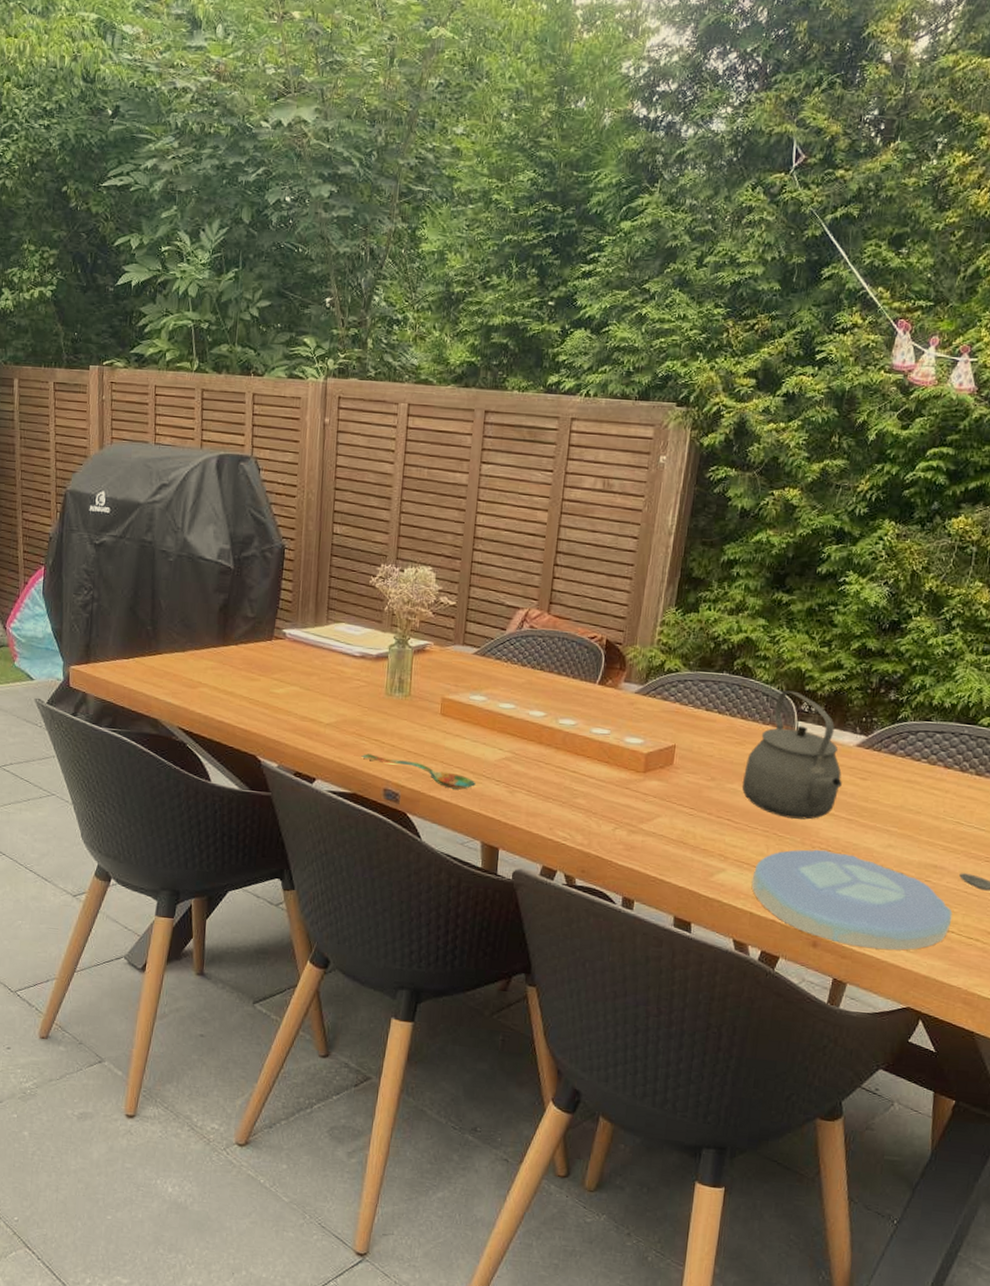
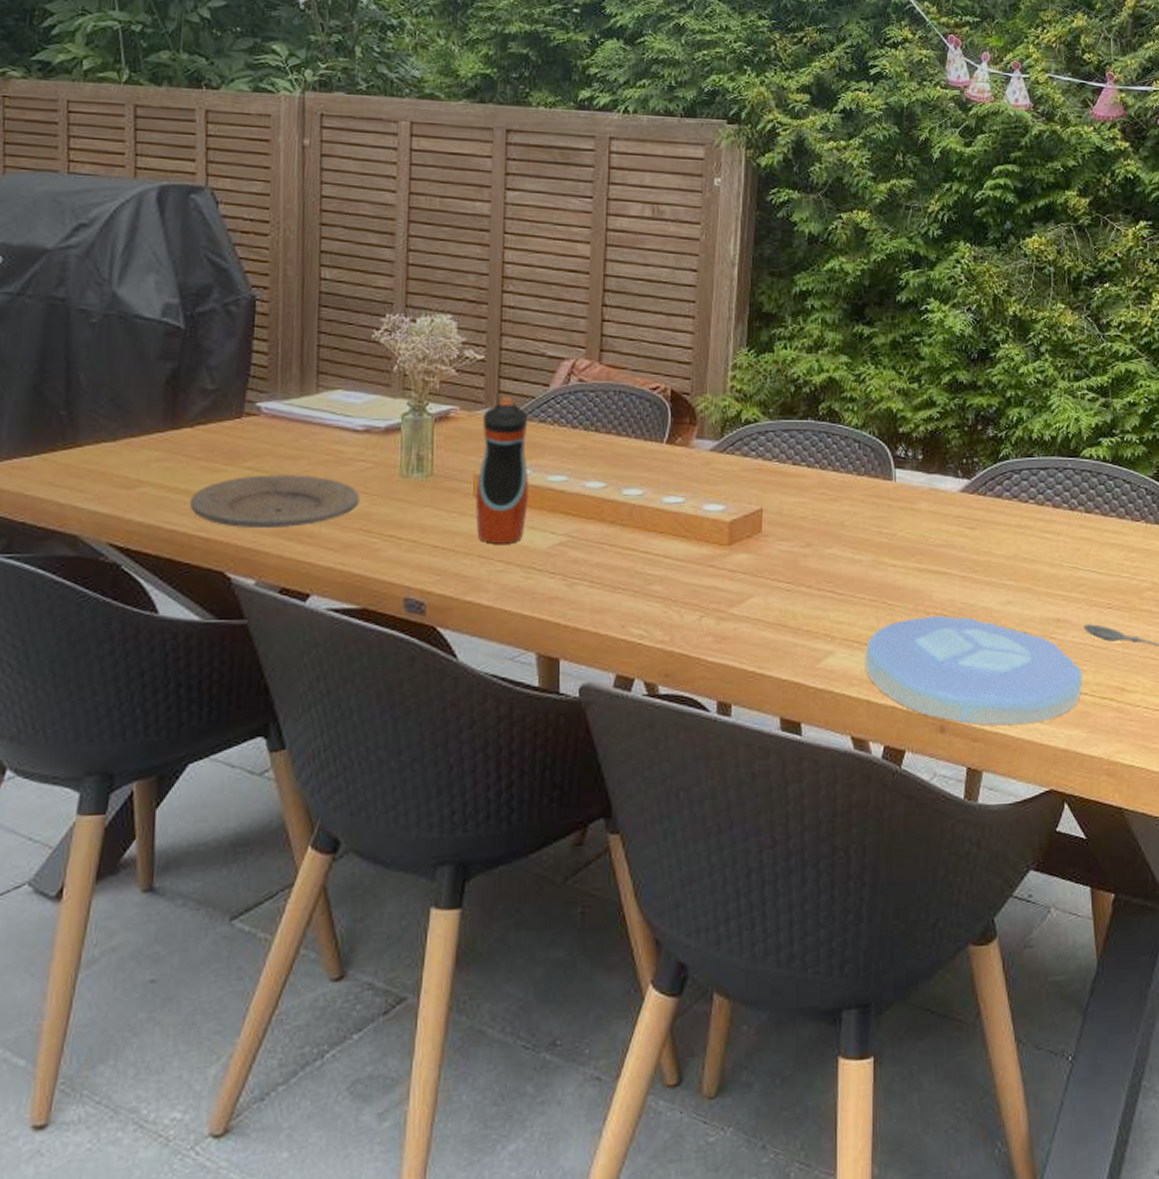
plate: none [233,685,355,727] -> present [189,475,360,529]
spoon: present [361,753,476,790] -> none [371,555,524,589]
water bottle: none [441,636,486,755] -> present [476,397,529,544]
tea kettle: present [742,690,842,820] -> none [841,435,950,582]

